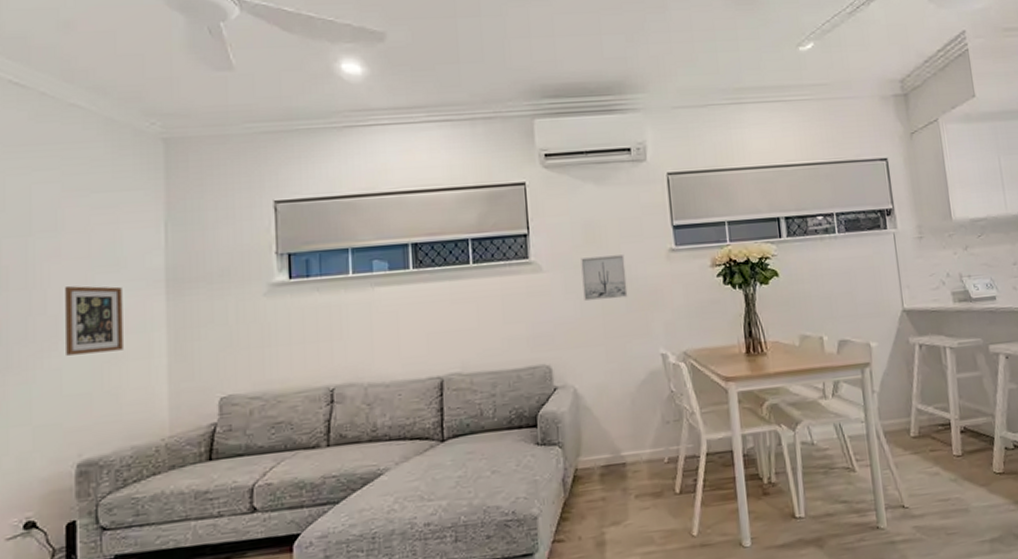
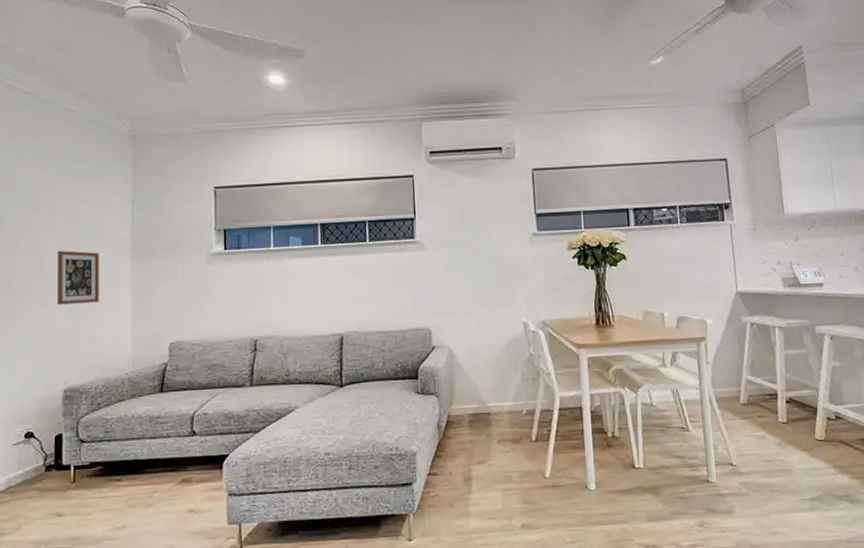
wall art: present [581,255,628,302] -> none [457,237,496,276]

